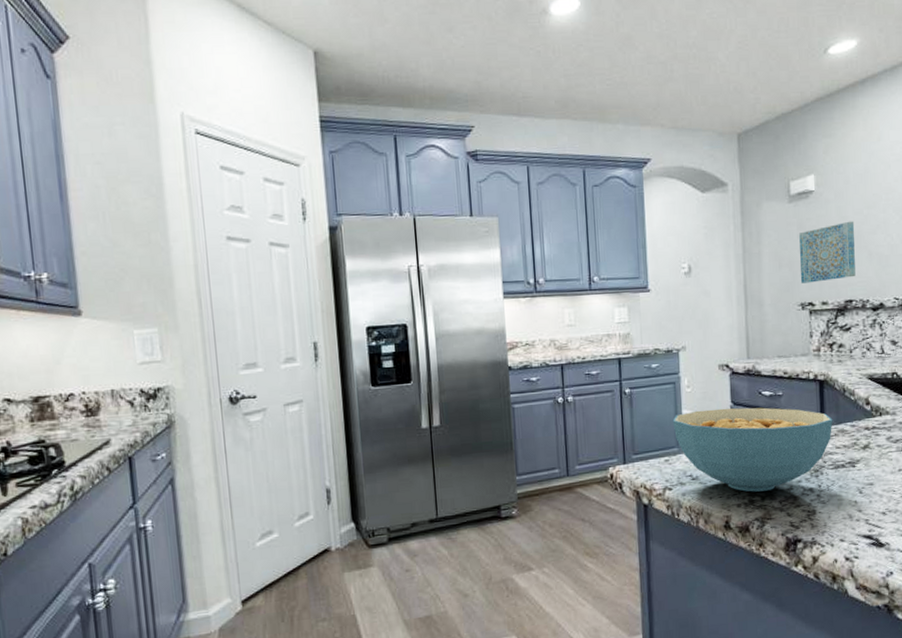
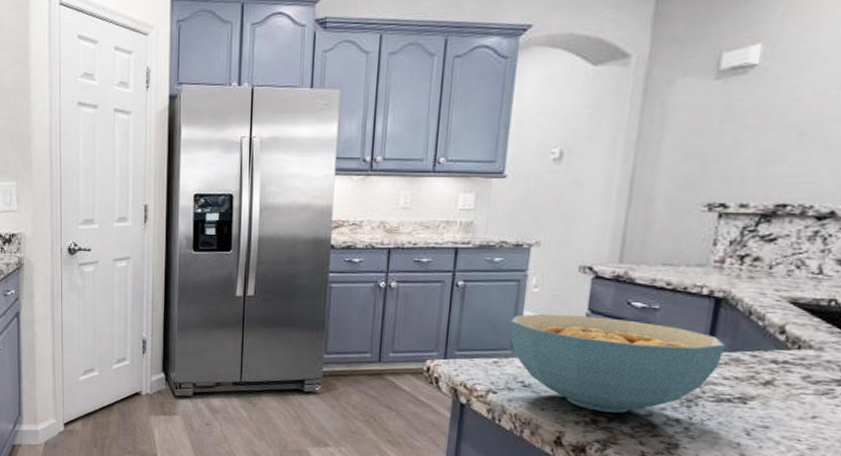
wall art: present [799,221,856,283] -> none [712,104,813,180]

